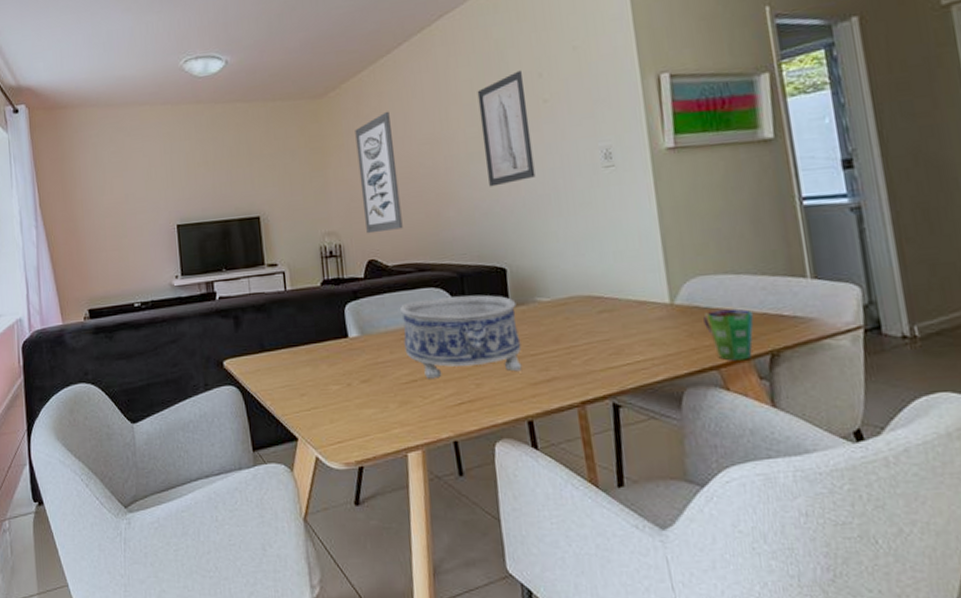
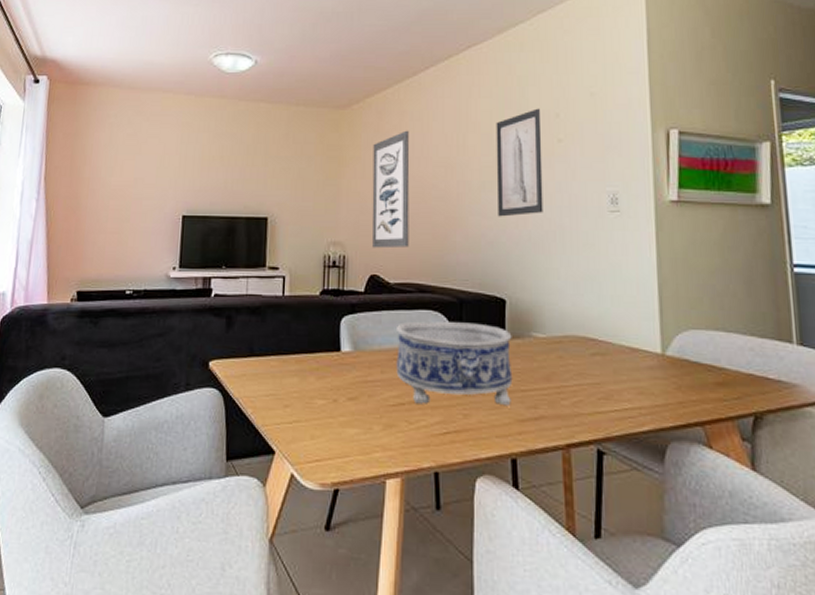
cup: present [703,309,754,361] -> none [692,365,741,420]

